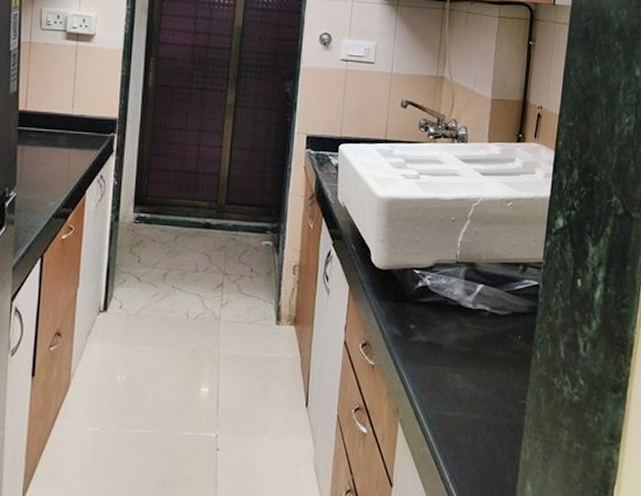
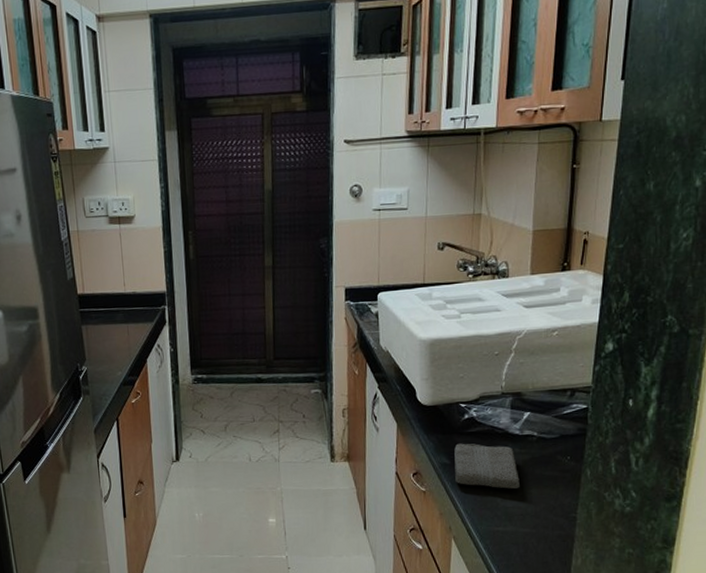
washcloth: none [405,313,471,368] -> present [454,443,520,489]

